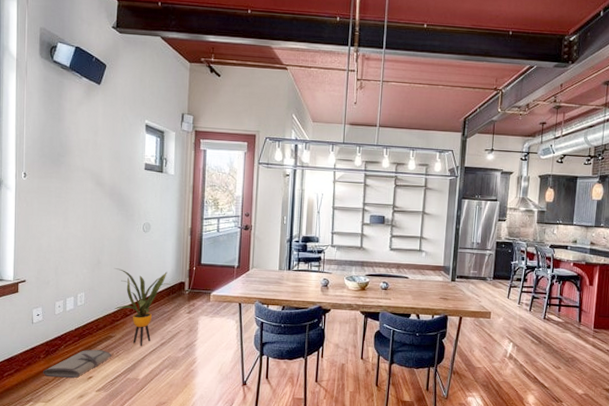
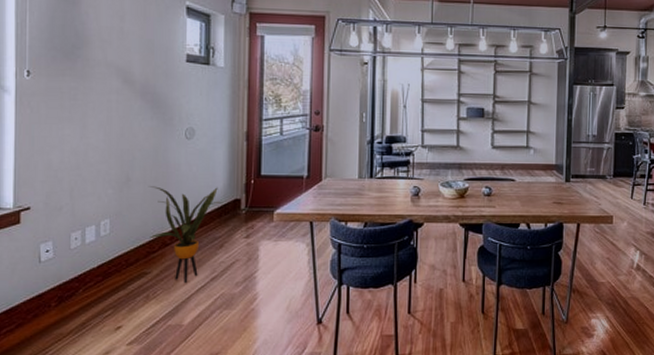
tool roll: present [43,349,112,378] -> none [55,291,147,330]

